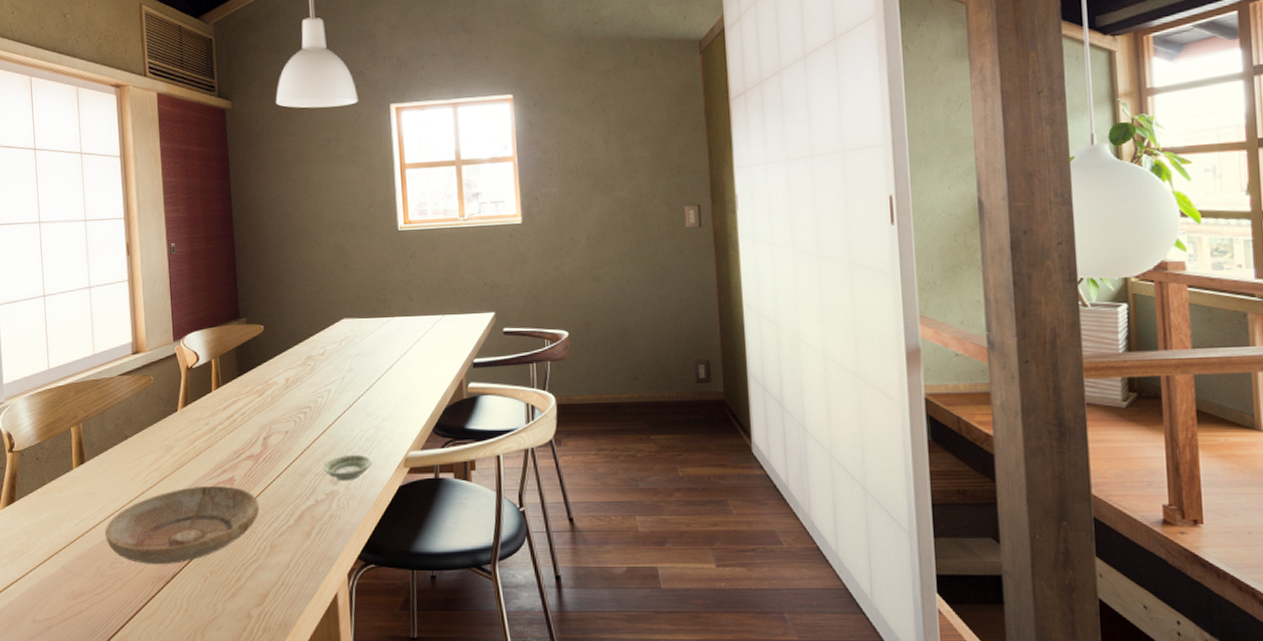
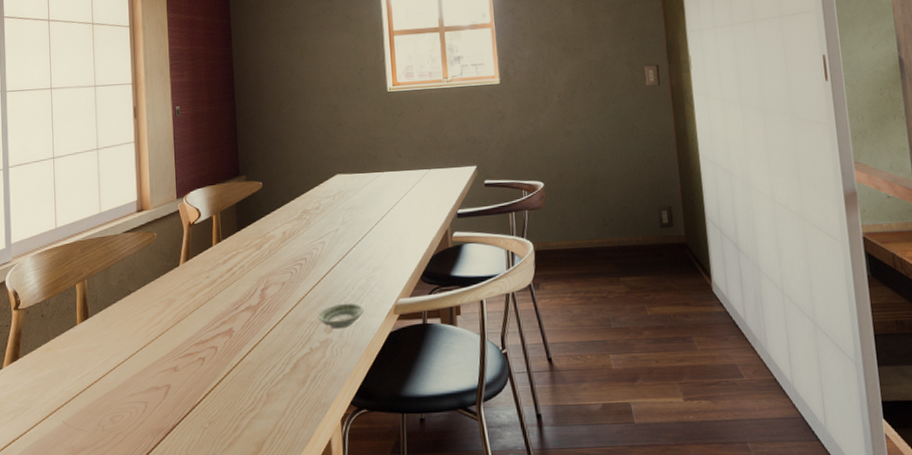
ceramic bowl: present [105,486,259,565] -> none [107,337,257,417]

